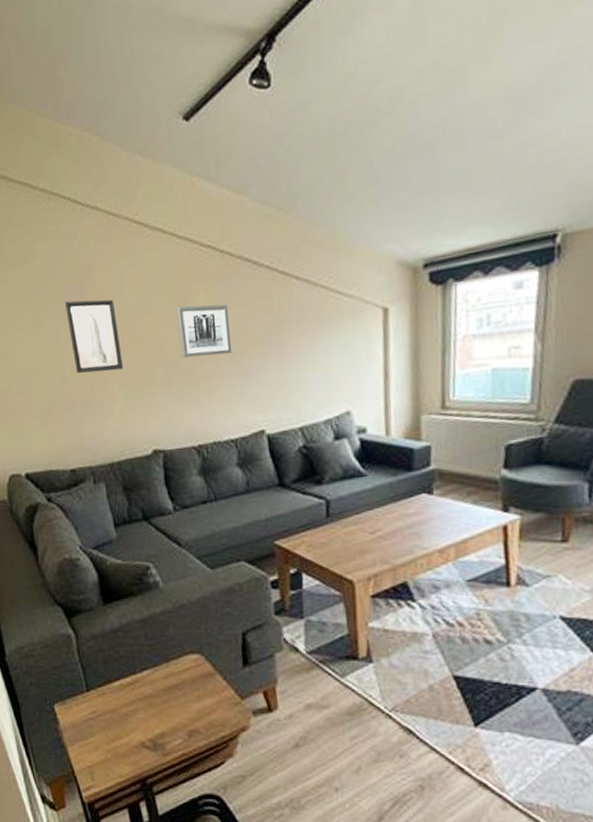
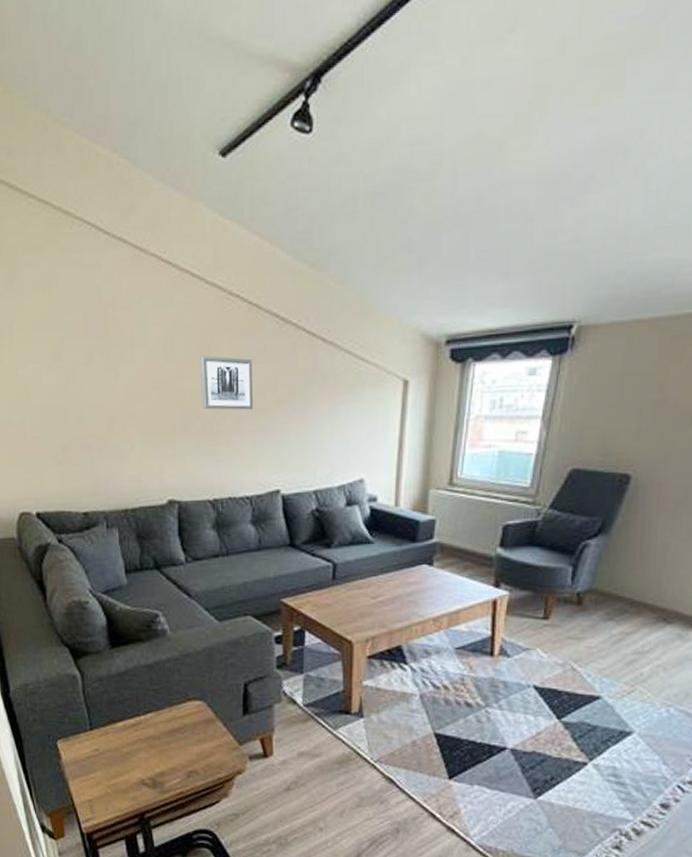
wall art: present [65,299,123,374] -> none [85,337,142,415]

